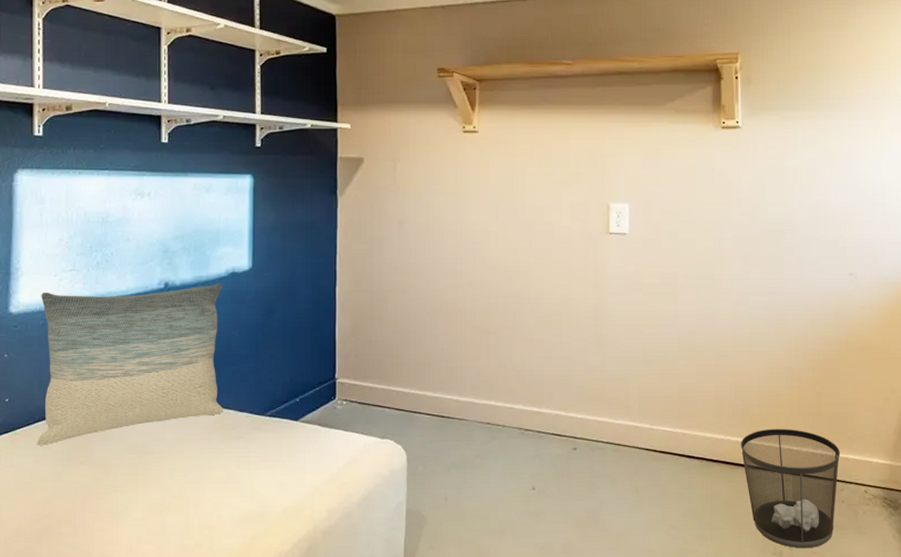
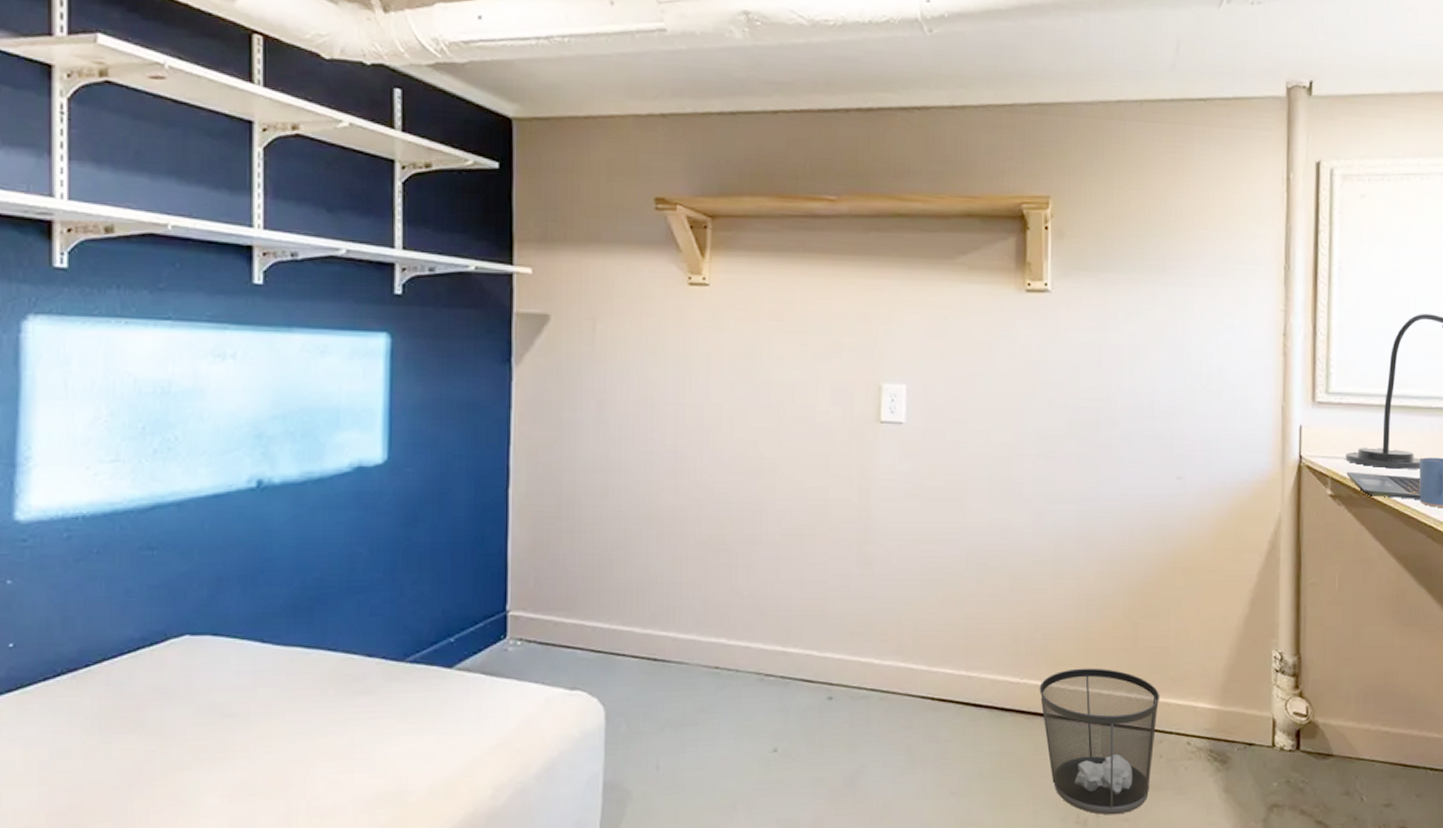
pillow: present [37,283,223,446] -> none [59,481,343,709]

